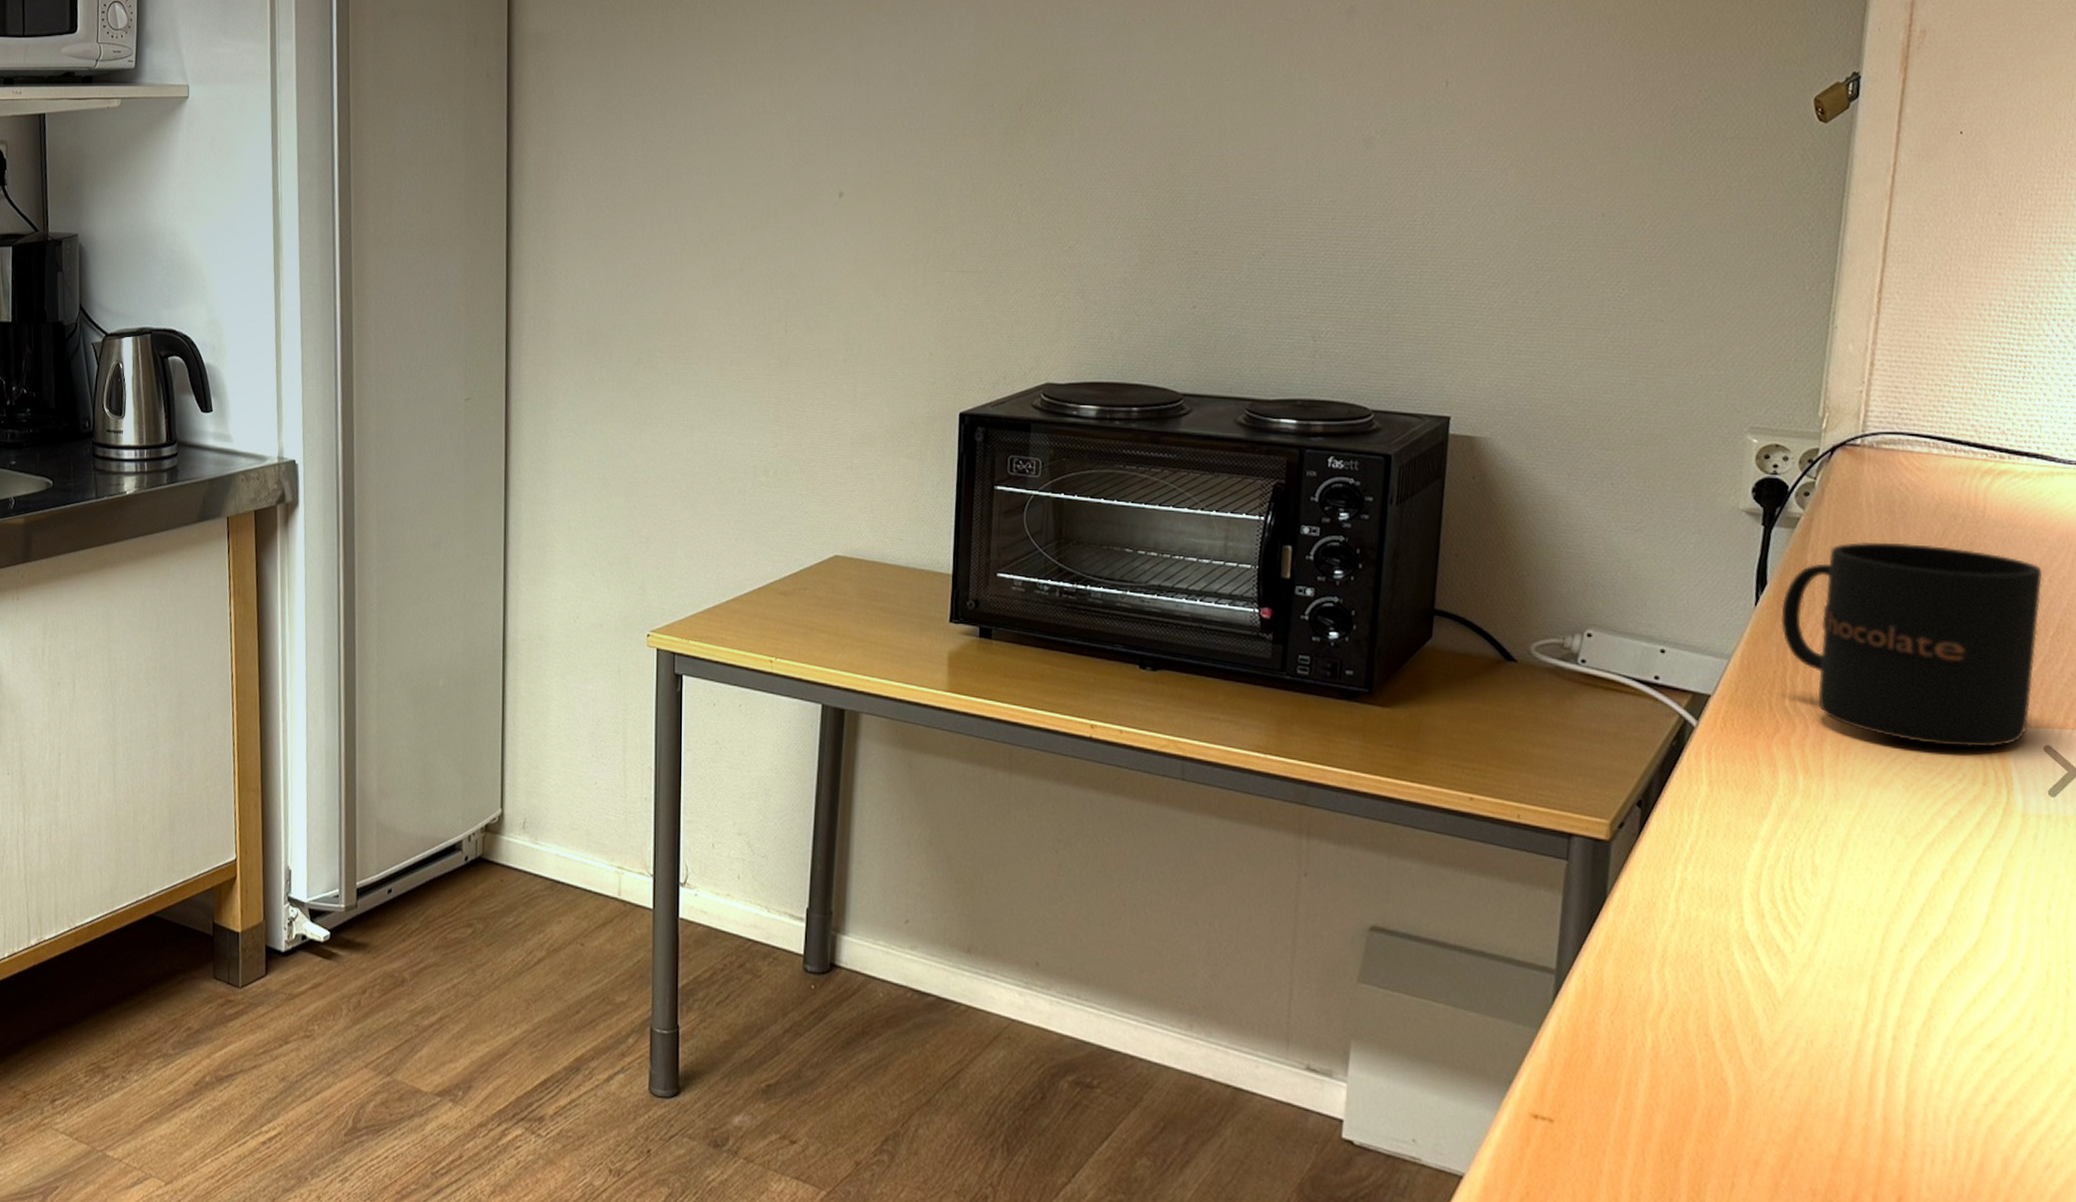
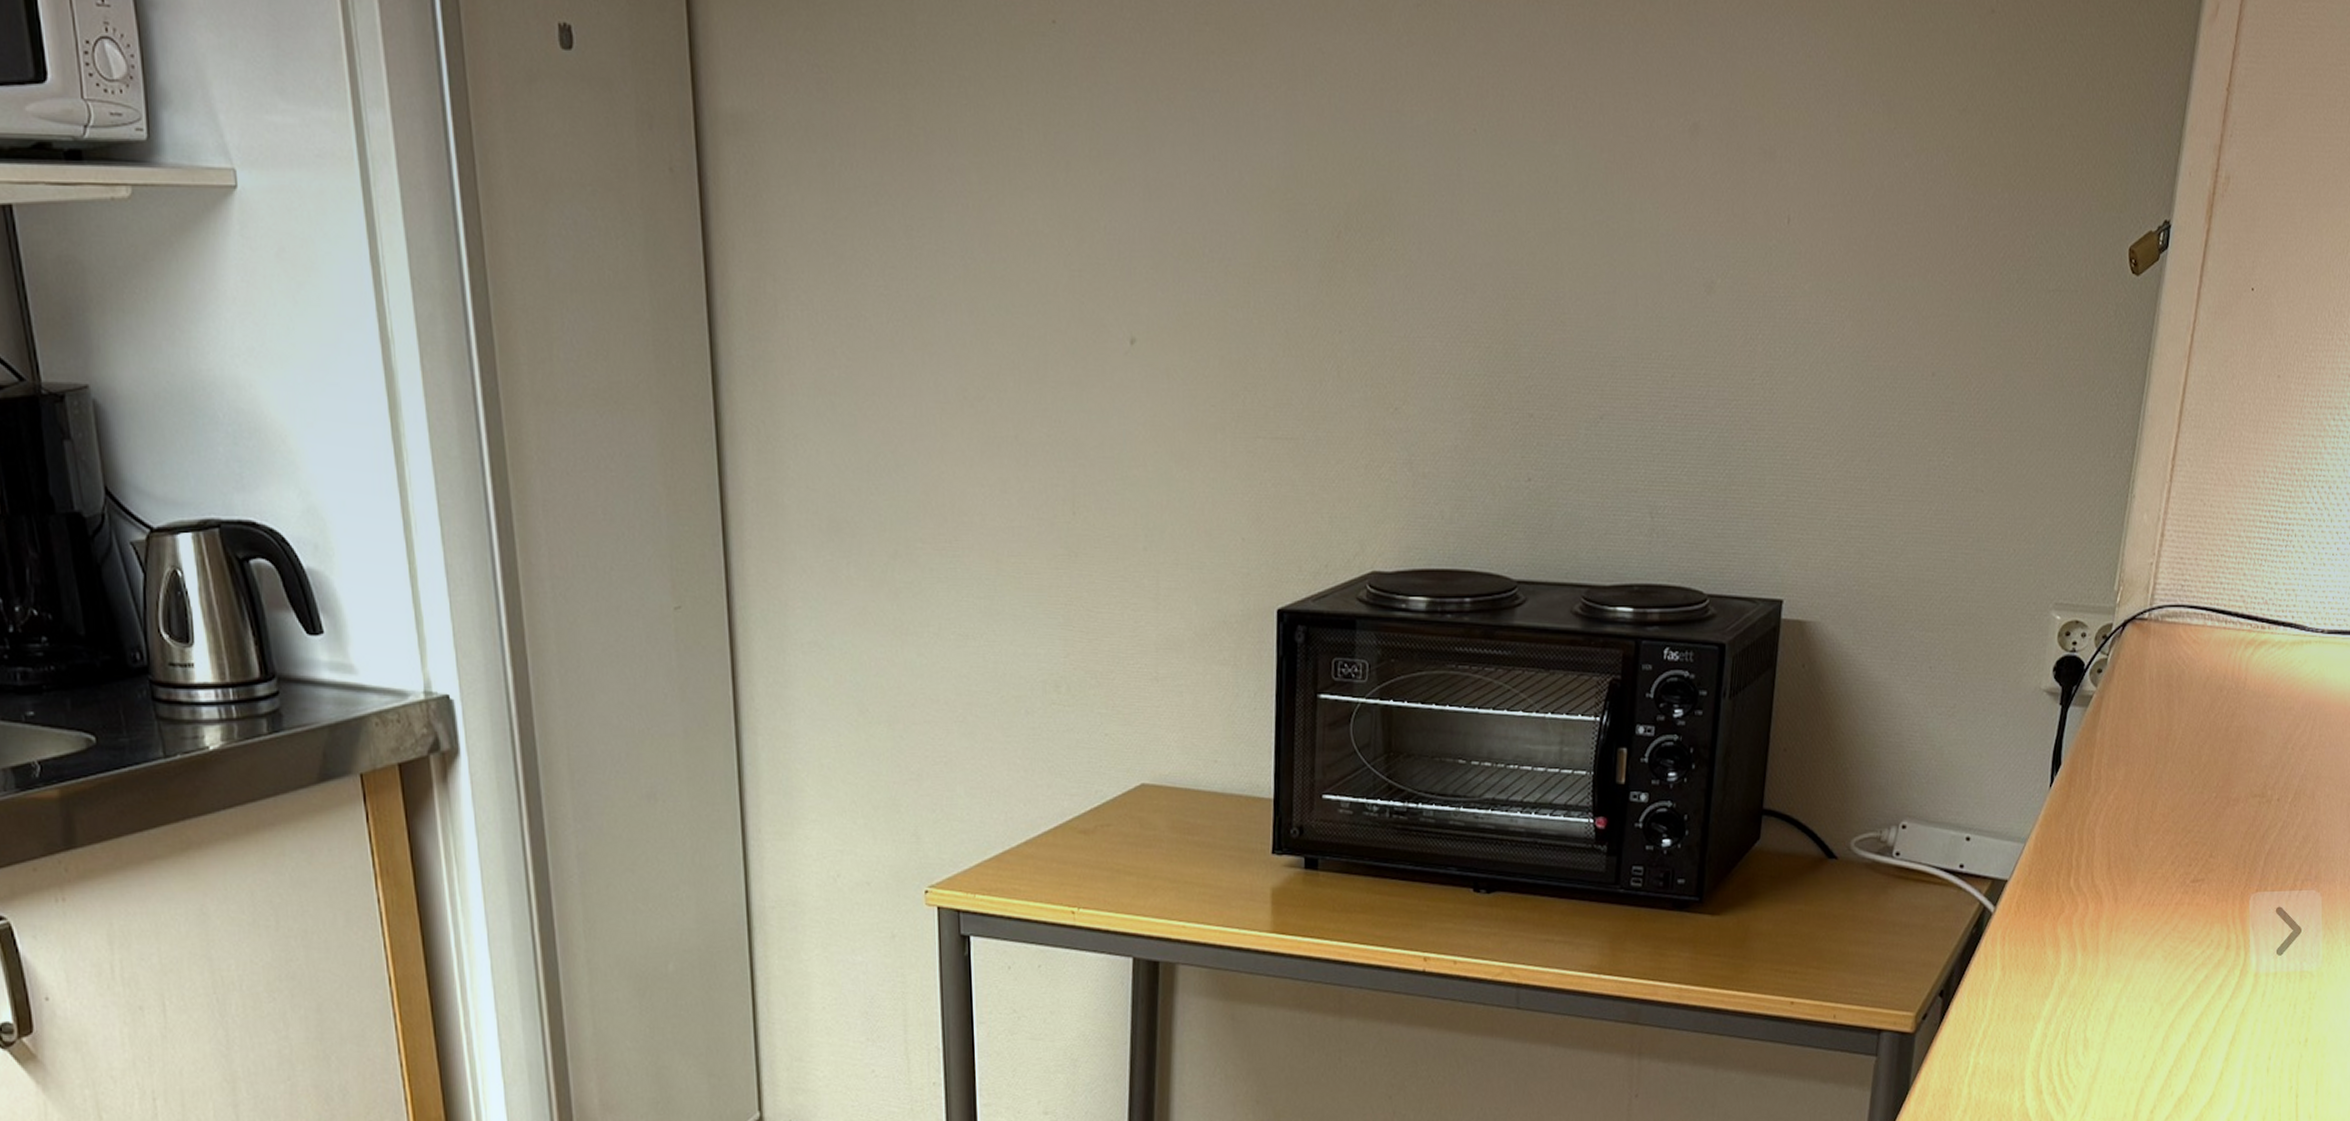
mug: present [1780,541,2043,748] -> none [2070,716,2287,915]

